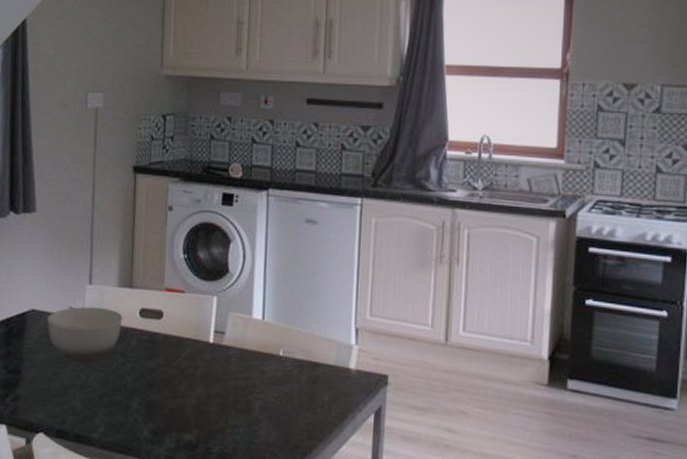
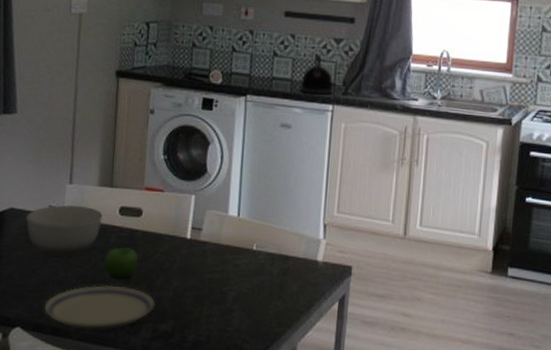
plate: none [66,390,178,440] -> present [44,284,155,331]
fruit: none [126,351,160,384] -> present [104,247,139,278]
kettle: none [325,142,362,189] -> present [300,53,334,96]

